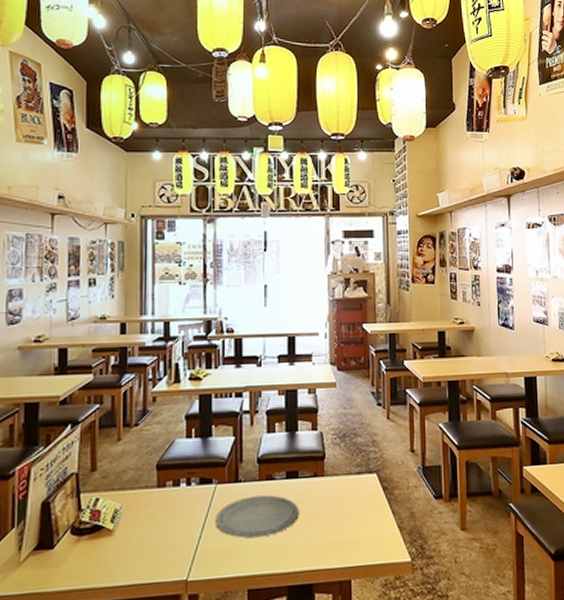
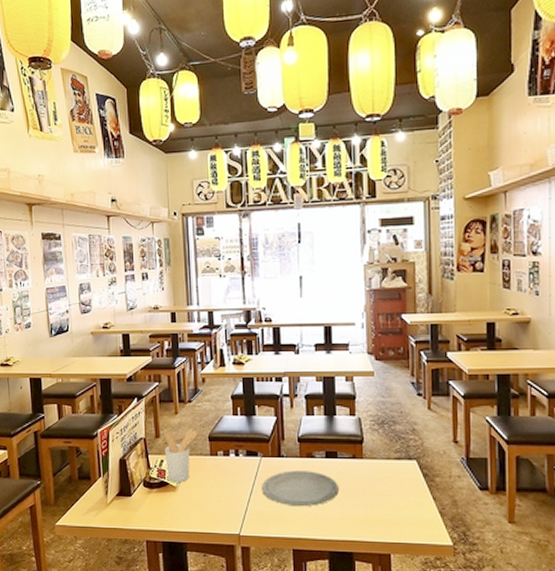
utensil holder: none [101,457,143,524] -> present [164,429,197,482]

